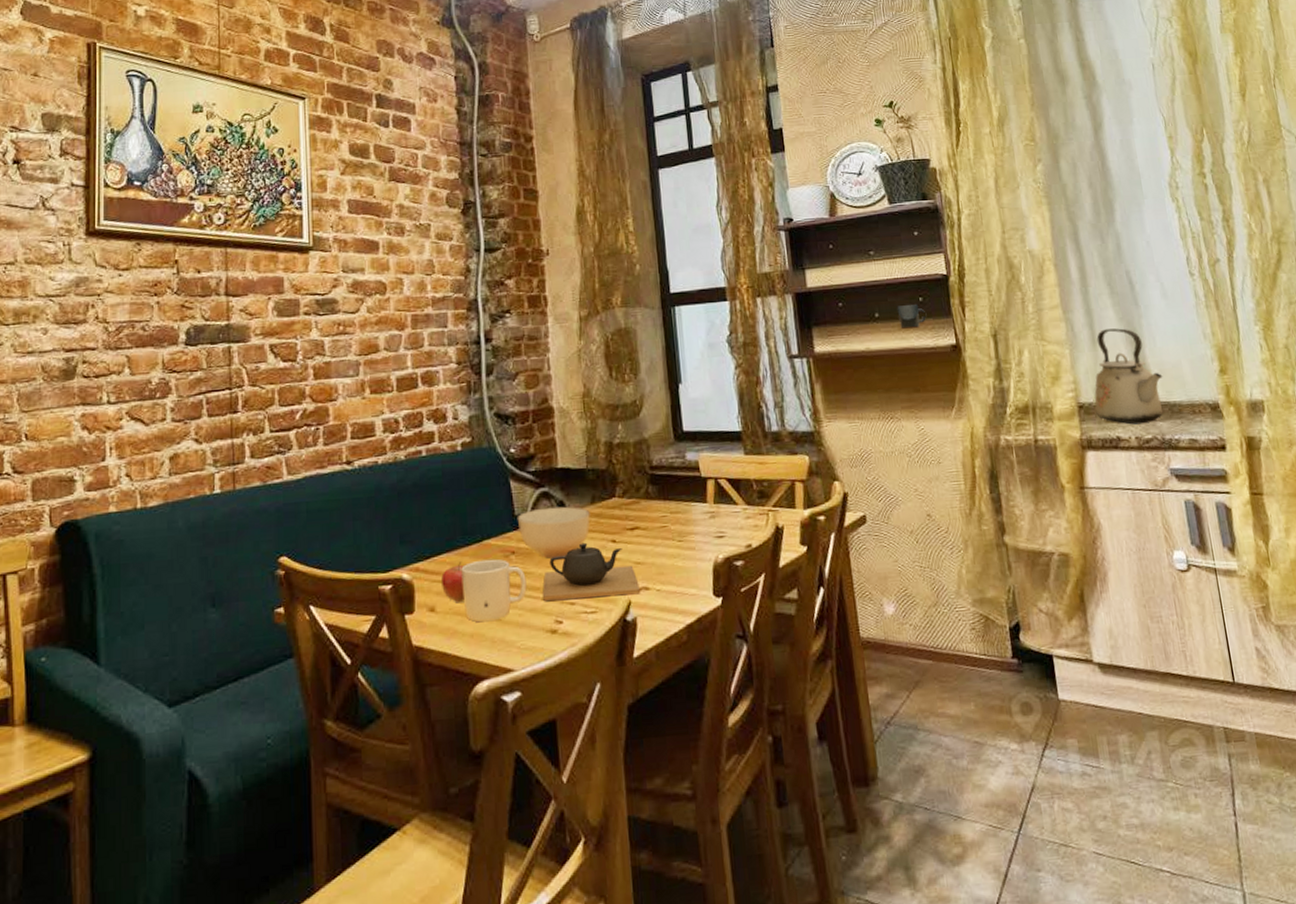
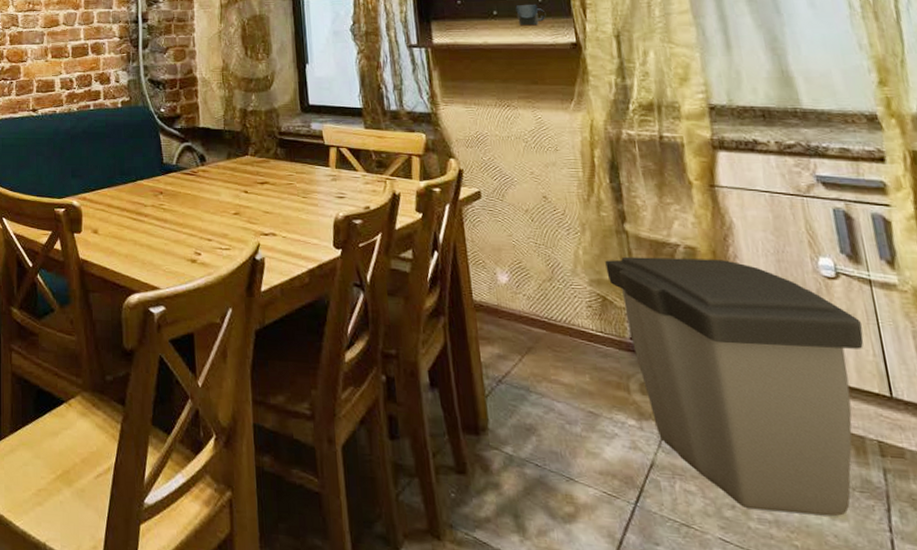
fruit: present [441,561,464,602] -> none [103,196,121,228]
mug: present [461,559,527,623] -> none [119,196,172,247]
bowl: present [517,506,590,559] -> none [165,159,226,201]
teapot: present [543,542,641,601] -> none [185,190,269,239]
trash can: none [987,563,1211,817] -> present [605,256,864,517]
kettle: present [1094,328,1164,424] -> none [728,35,809,129]

